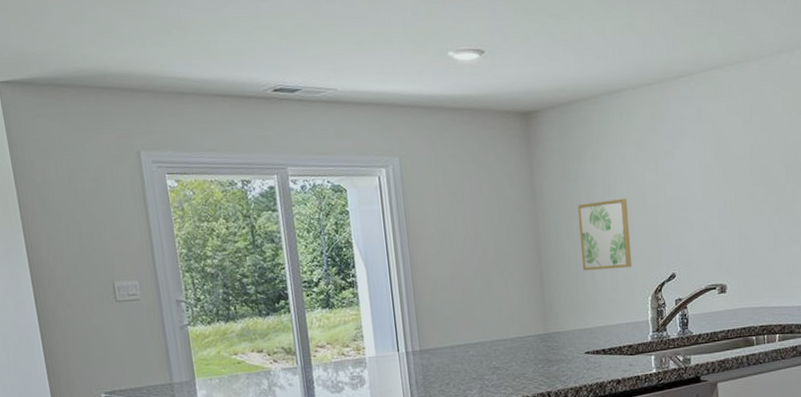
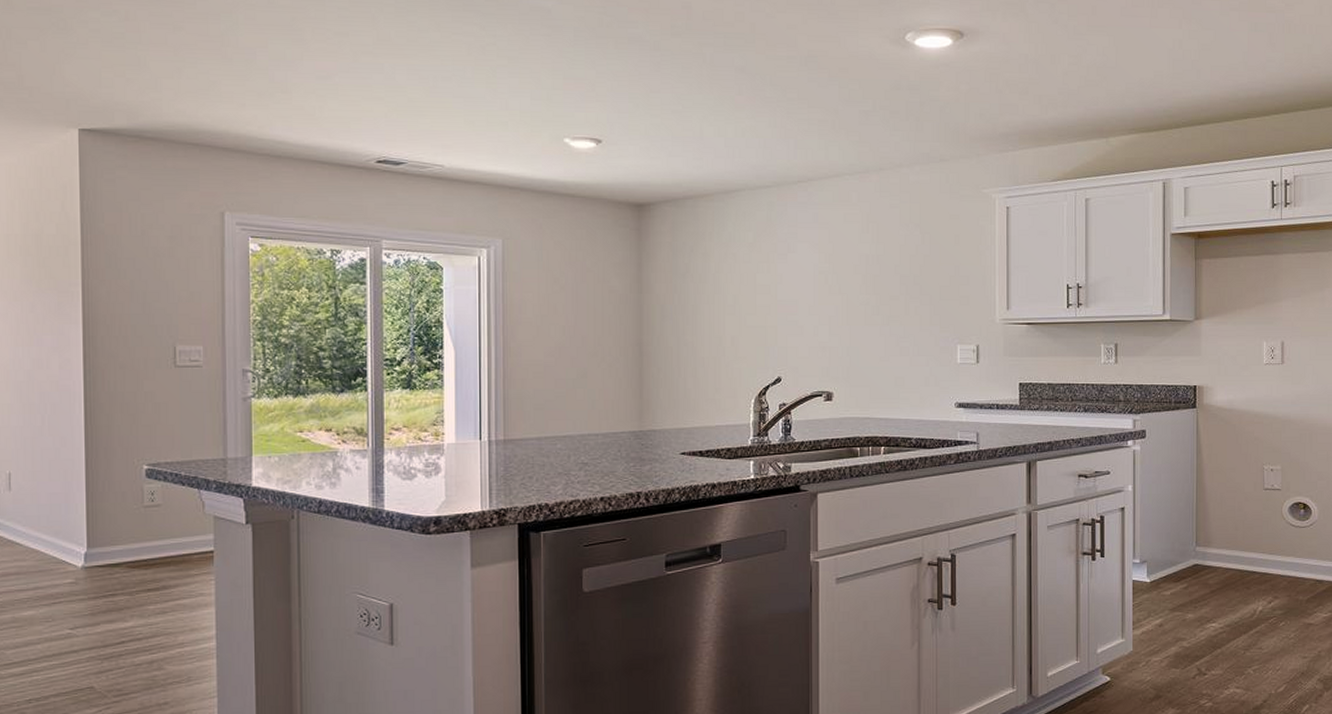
wall art: present [577,198,633,271] -> none [684,297,737,369]

